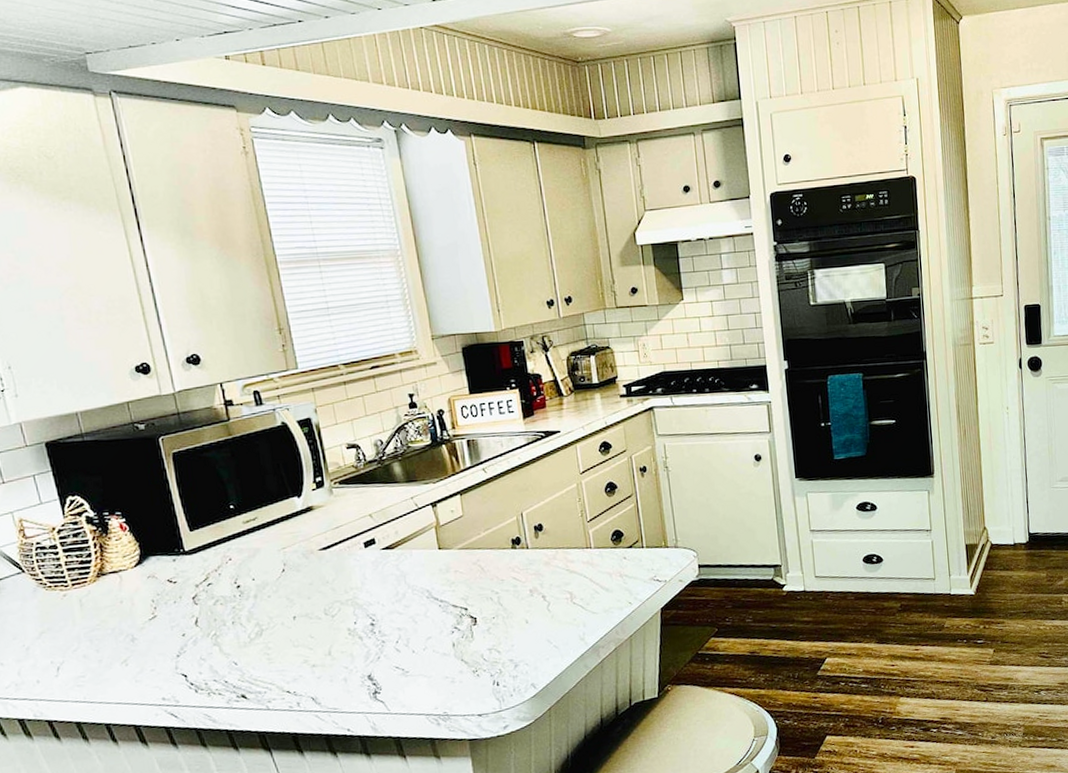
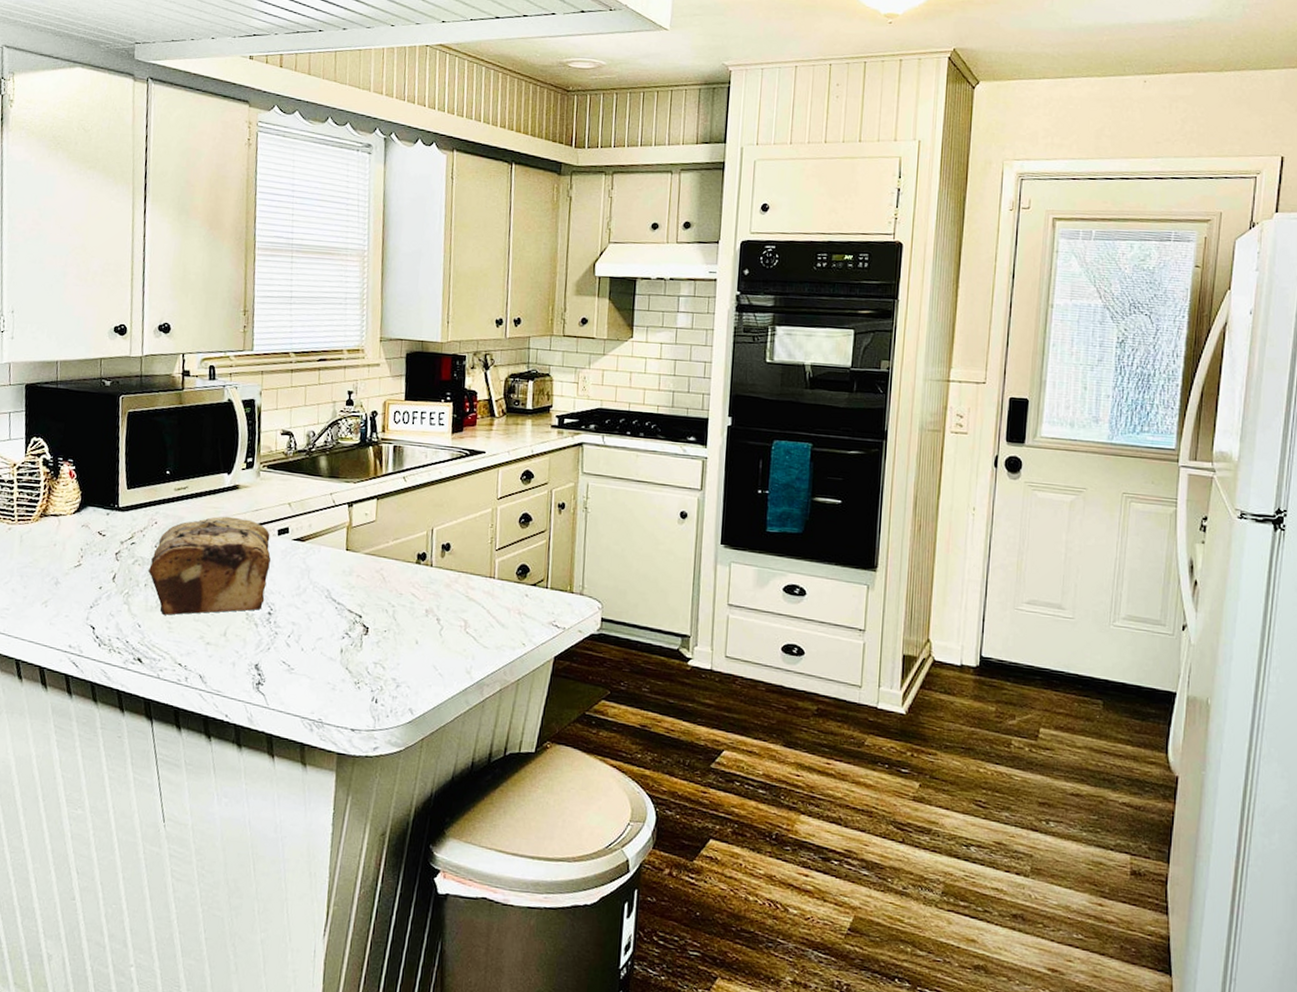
bread loaf: none [233,538,364,648] -> present [148,516,272,615]

